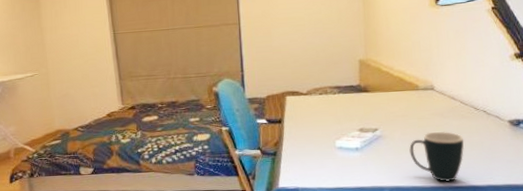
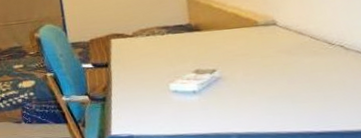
mug: present [409,131,464,183] -> none [255,69,323,128]

